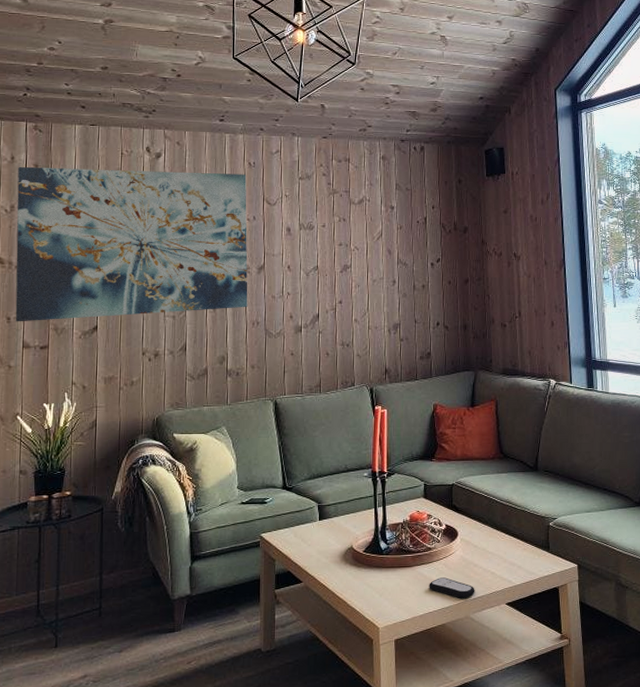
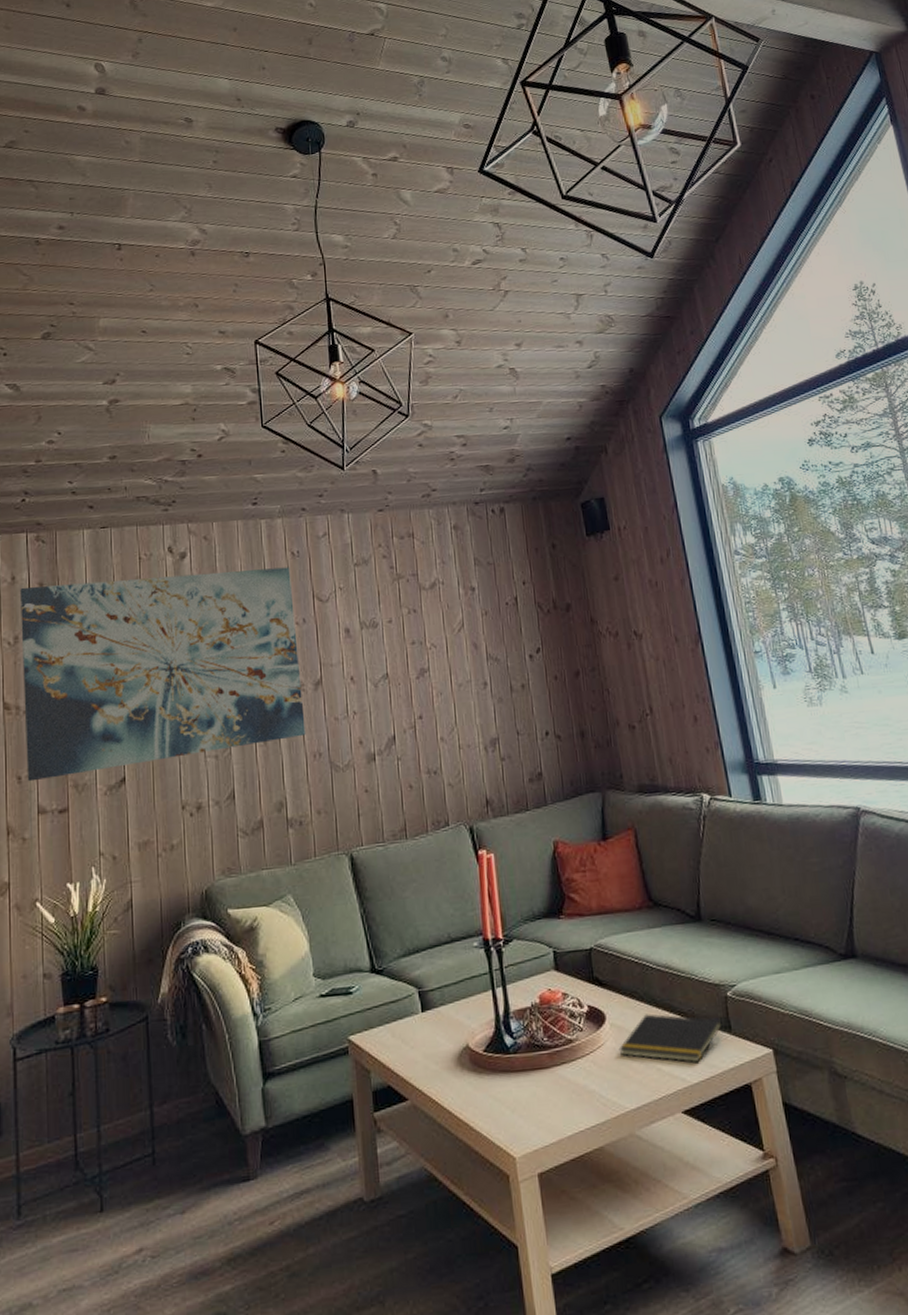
remote control: present [429,577,475,598] -> none [575,1080,638,1109]
notepad: none [465,534,543,570] -> present [618,1014,722,1062]

